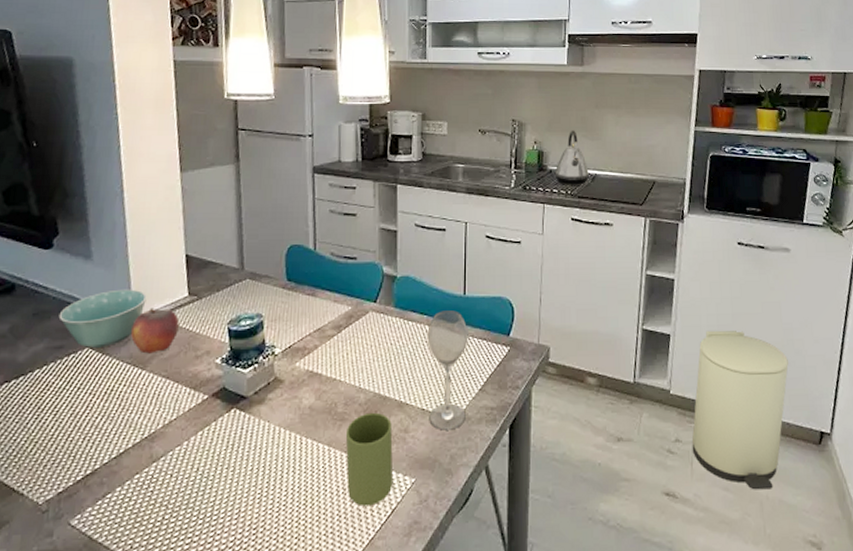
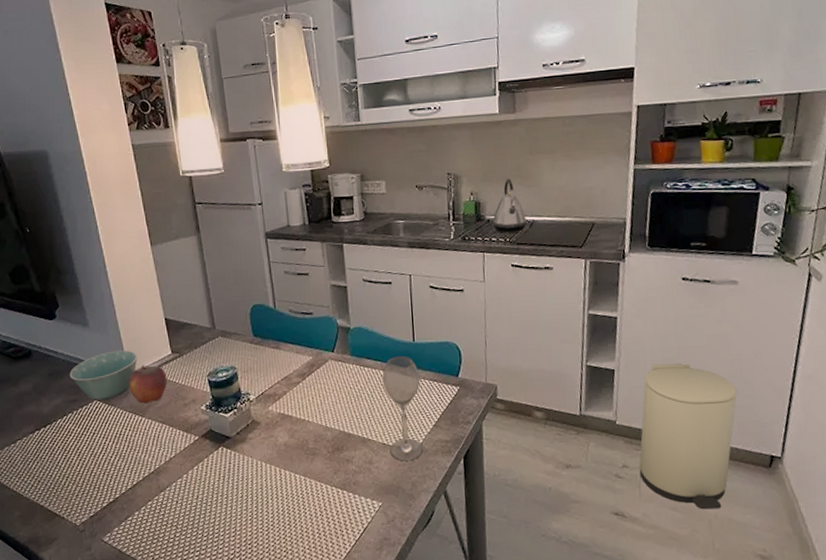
cup: present [345,412,394,507] -> none [318,447,363,526]

